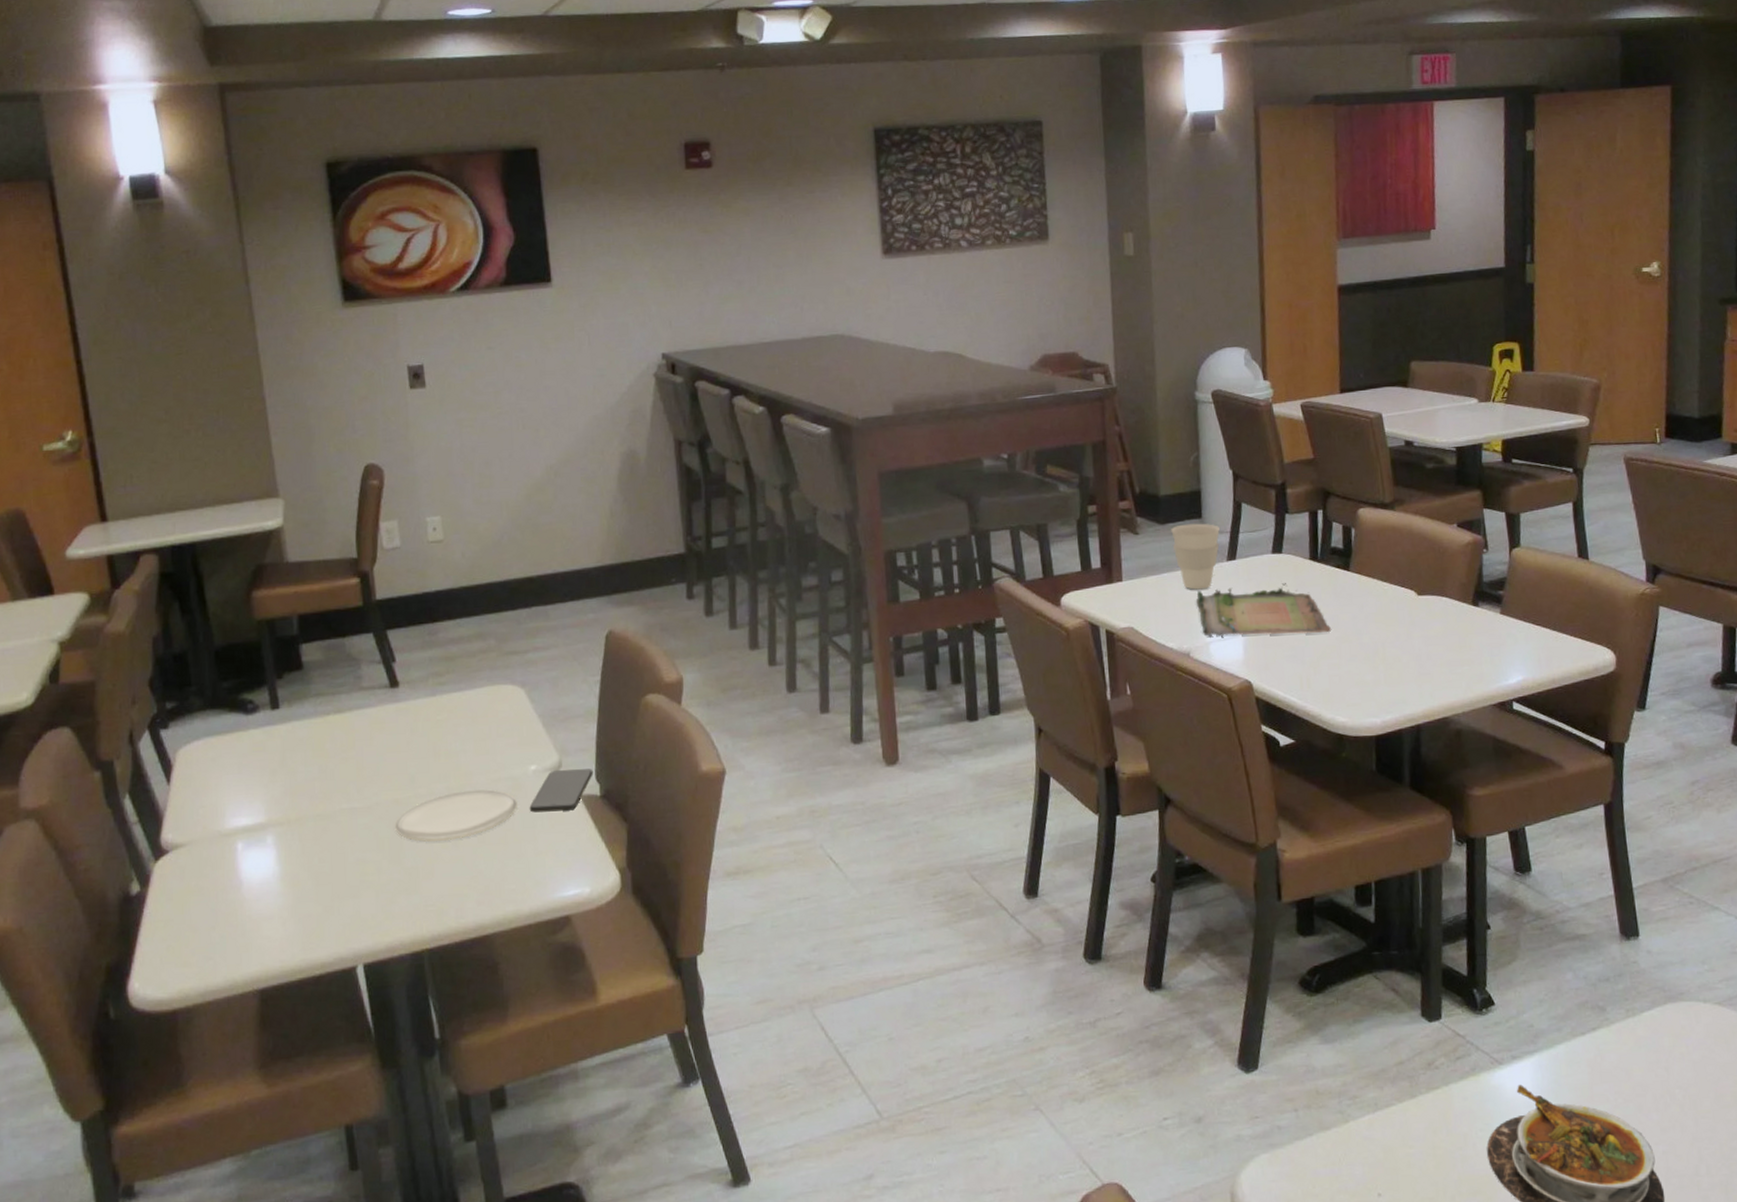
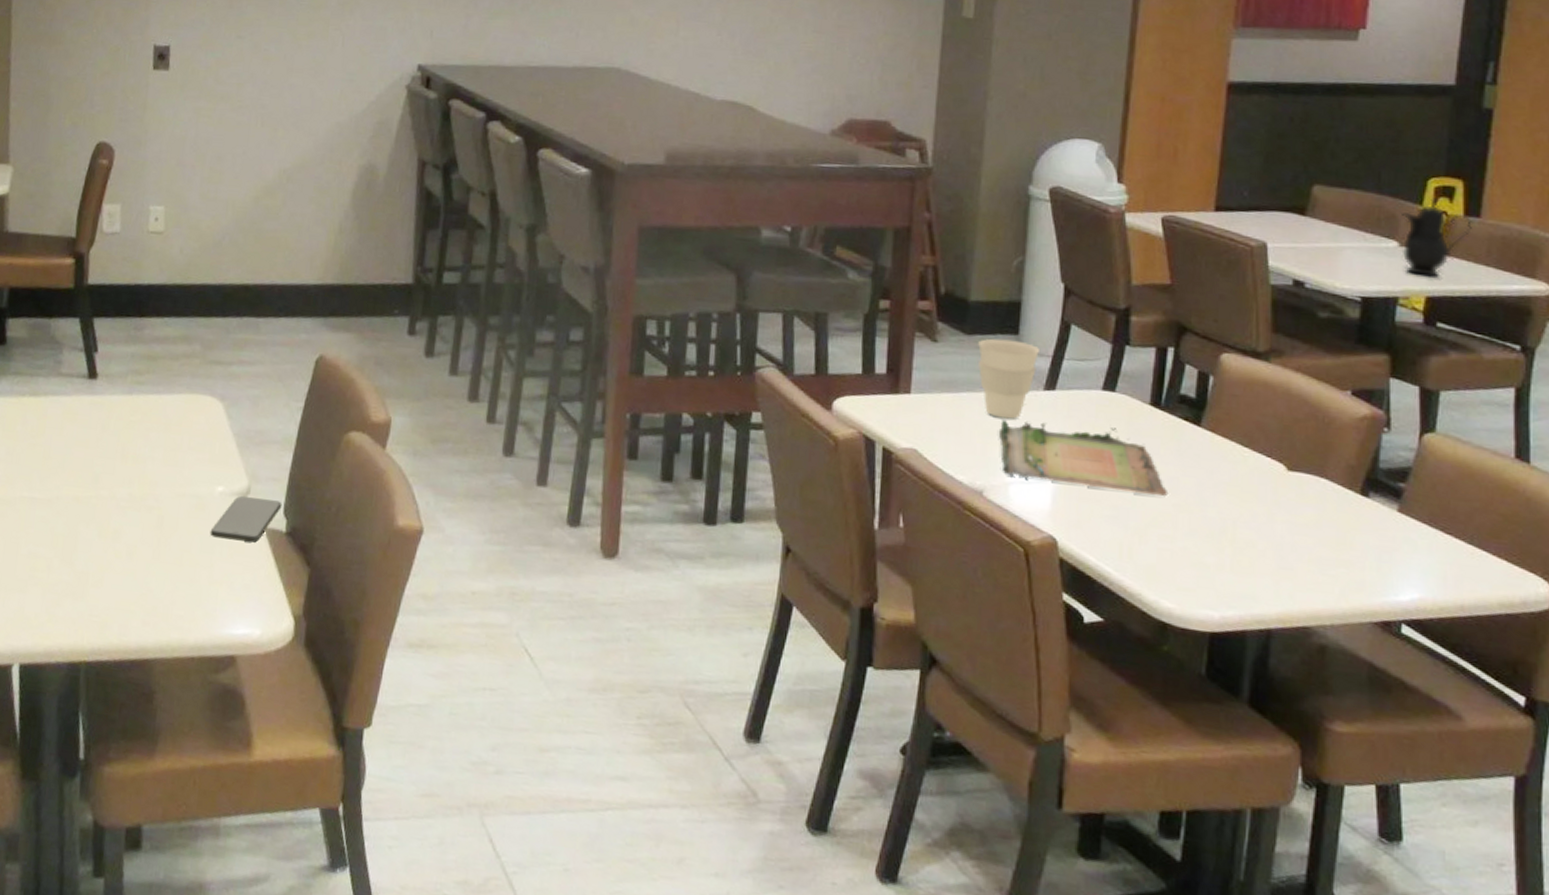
plate: present [394,789,518,842] -> none [71,500,199,551]
coffeepot: none [1478,359,1529,424] -> present [1402,196,1472,276]

